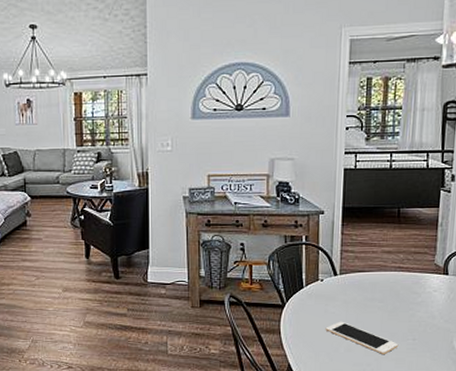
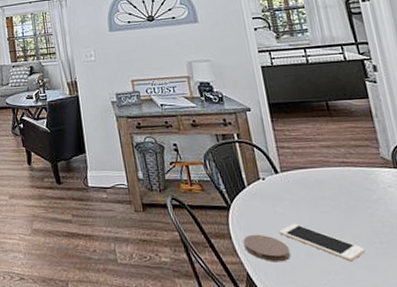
coaster: none [291,330,332,355] -> present [243,234,291,262]

